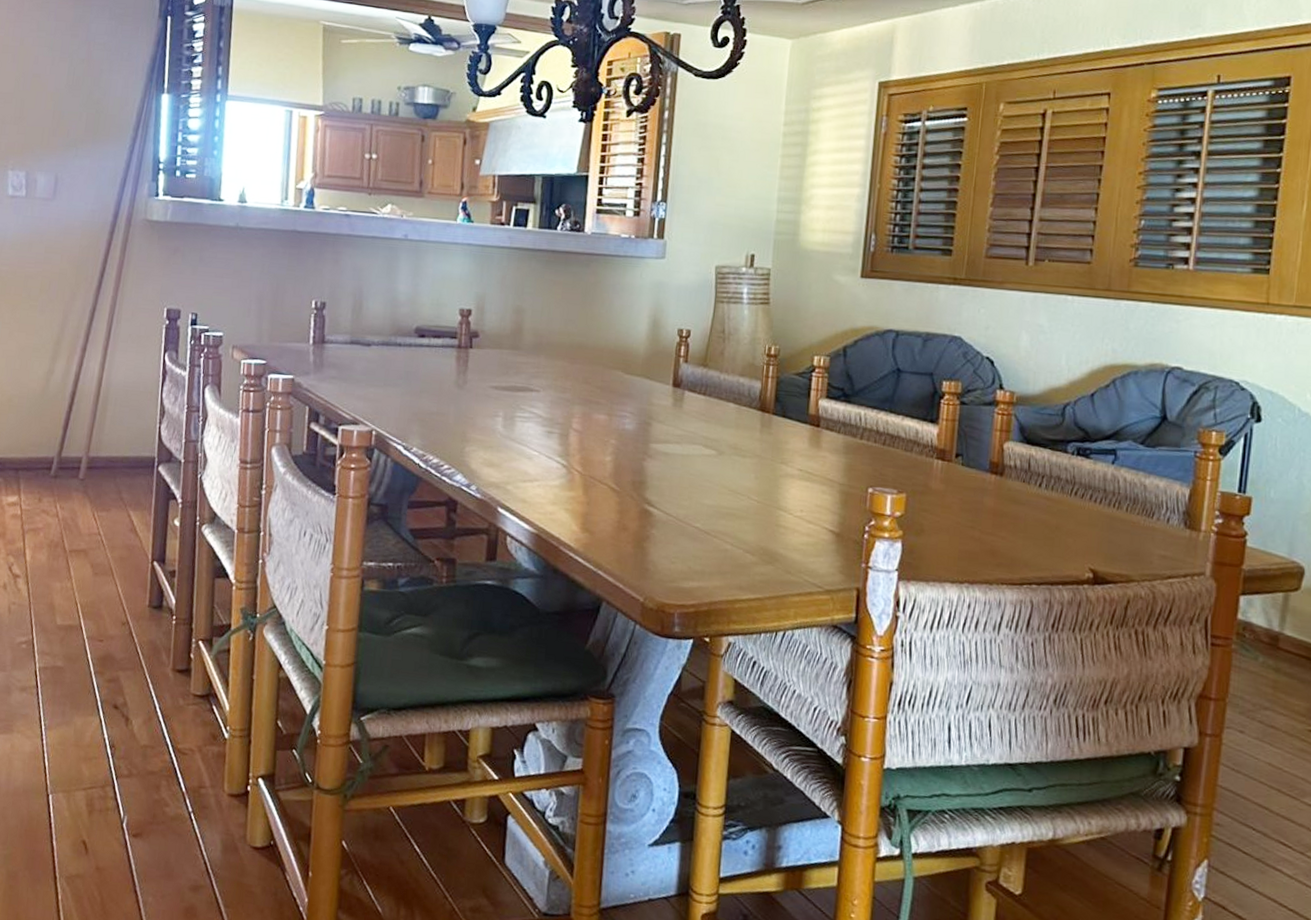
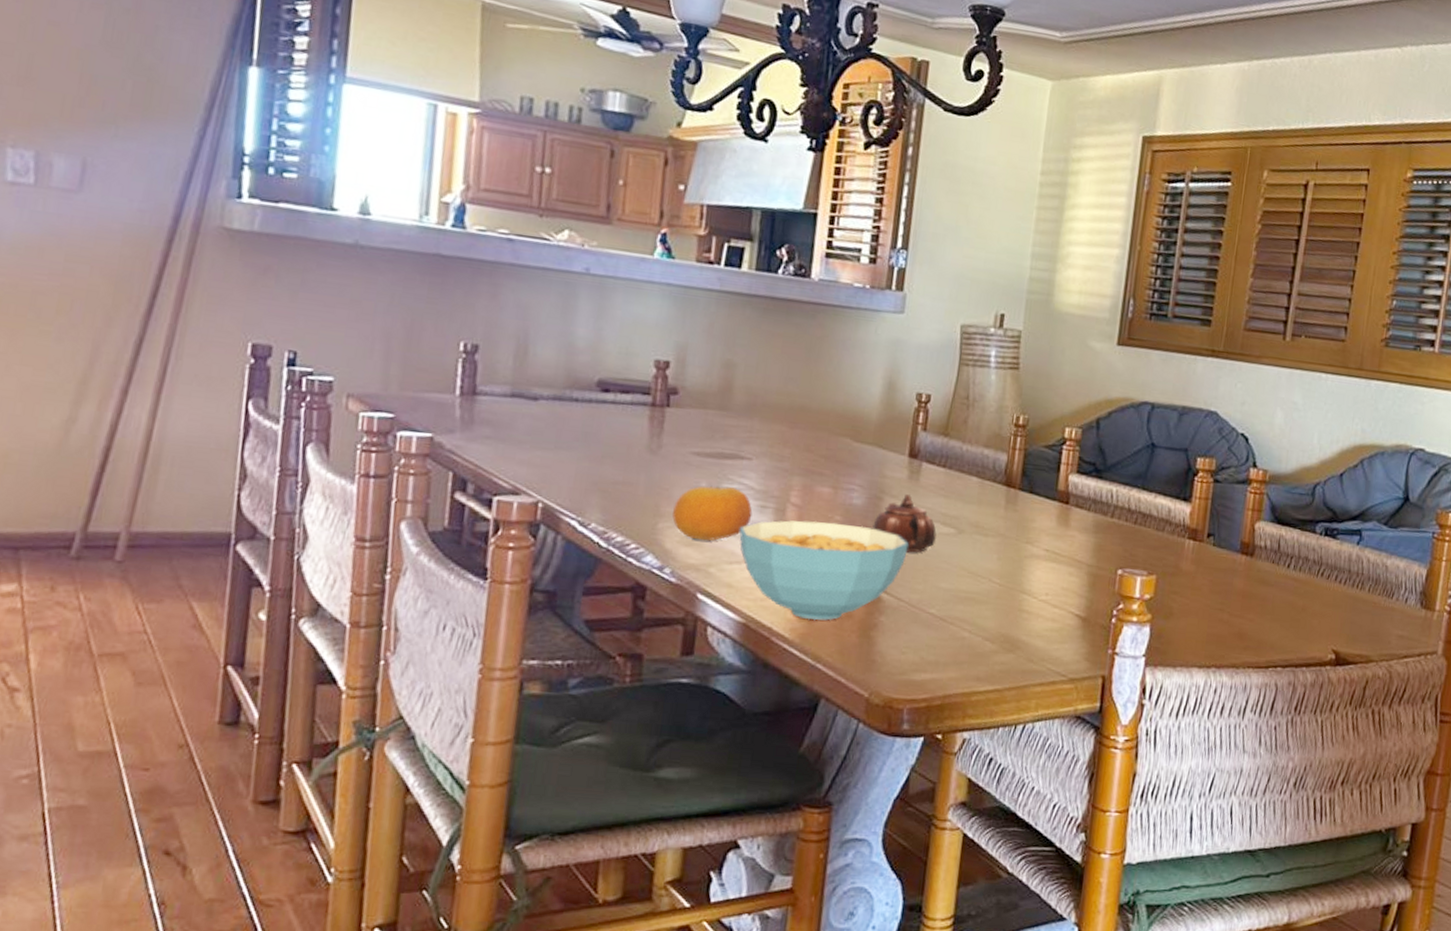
fruit: none [476,414,541,463] -> present [672,485,753,541]
cereal bowl: none [531,444,675,532] -> present [739,520,909,621]
teapot: none [643,420,700,473] -> present [872,494,937,553]

